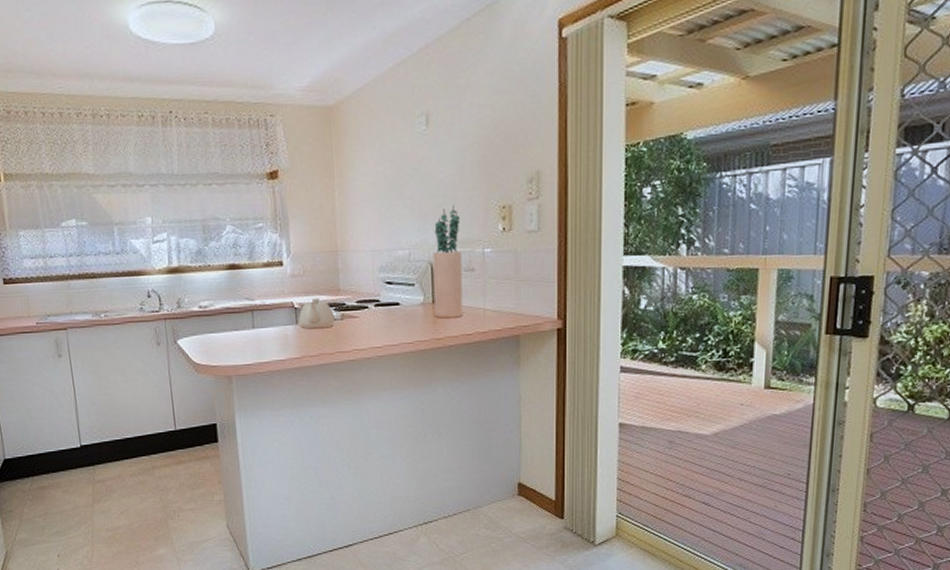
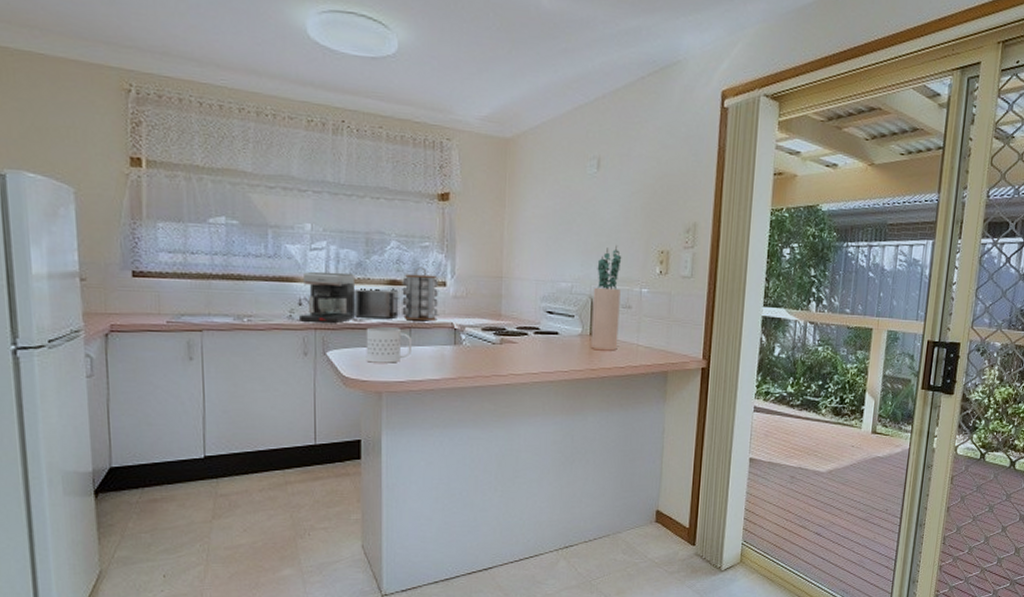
coffee maker: none [149,261,199,313] -> present [300,271,354,323]
toaster: none [197,274,240,306] -> present [354,288,400,320]
mug: none [211,311,257,348] -> present [366,327,413,363]
spice rack: none [240,248,277,304] -> present [402,267,438,322]
teapot: present [297,297,336,329] -> none [456,320,495,351]

